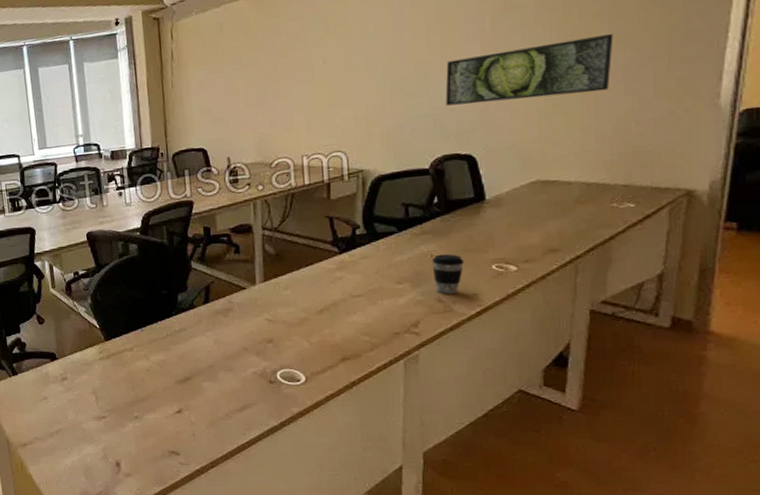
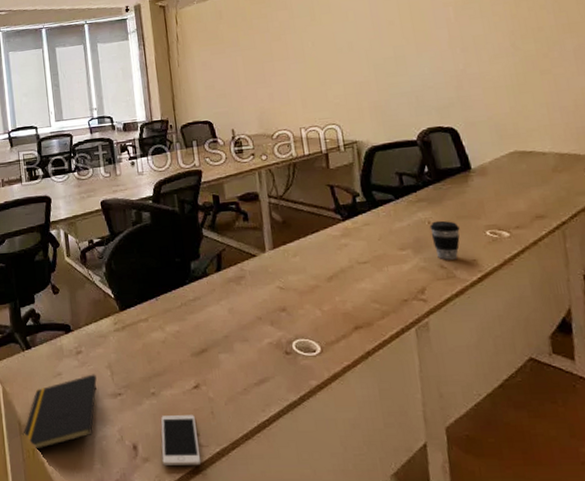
notepad: none [11,399,82,465] -> present [23,374,97,451]
cell phone: none [143,437,181,480] -> present [161,415,202,465]
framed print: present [445,33,614,106] -> none [421,23,564,84]

